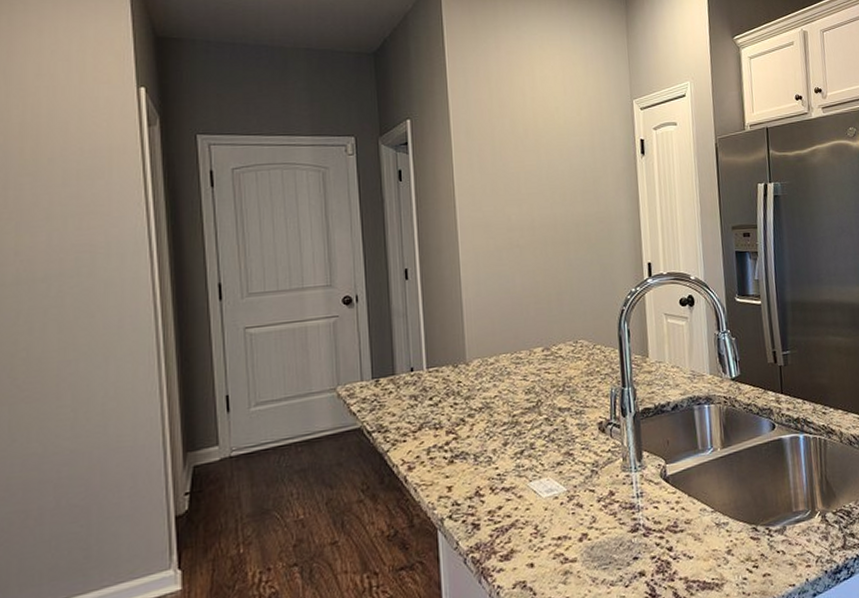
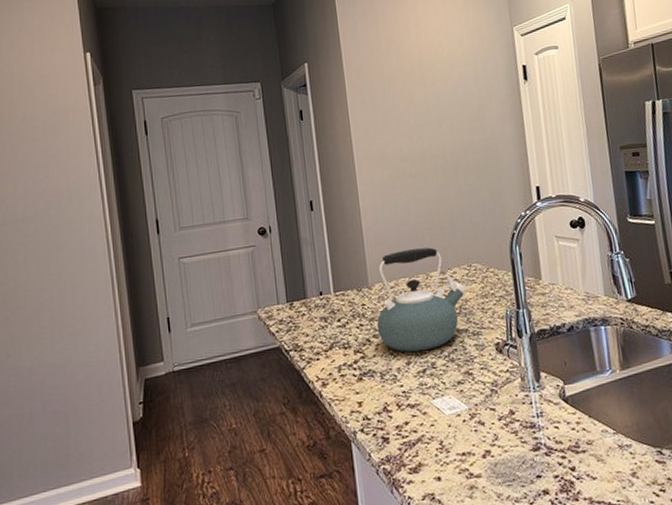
kettle: none [473,322,571,433] -> present [377,247,467,353]

